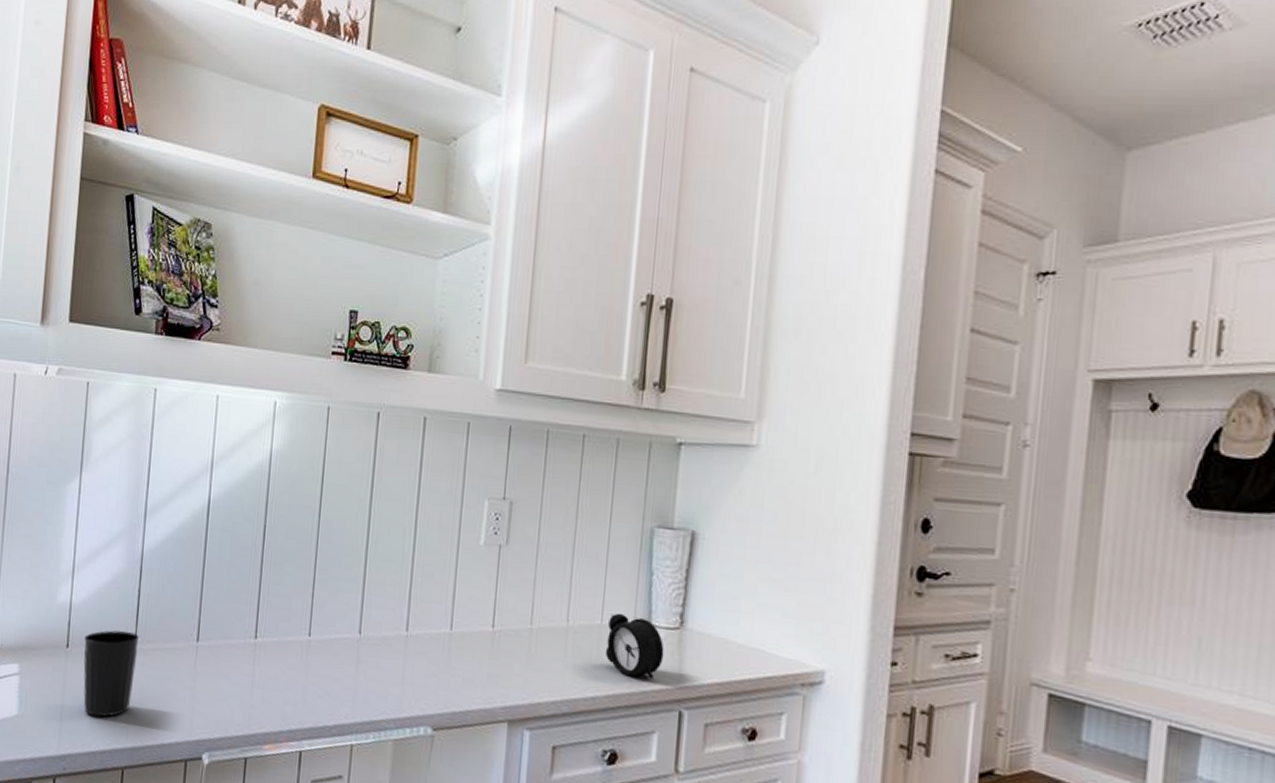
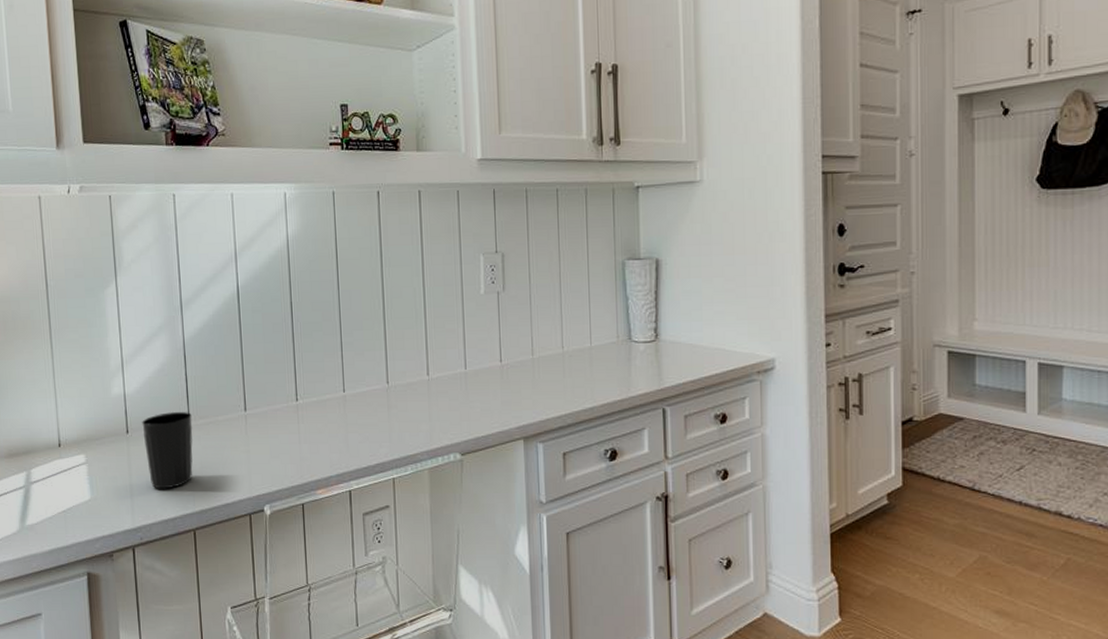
alarm clock: present [605,613,665,679] -> none [596,335,645,386]

